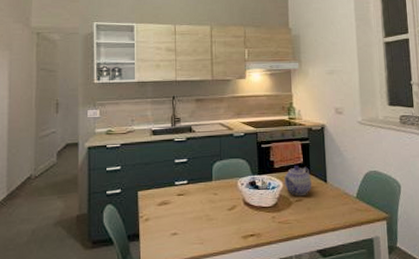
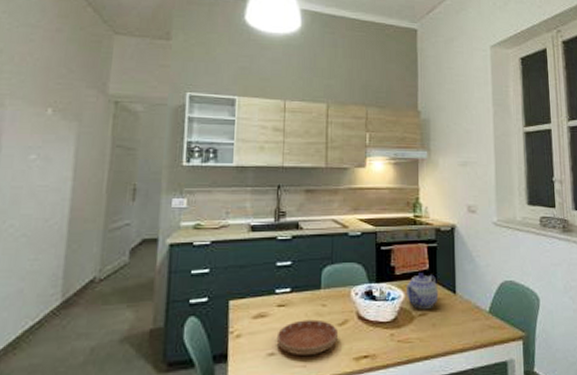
saucer: none [178,205,229,236] -> present [276,319,339,357]

